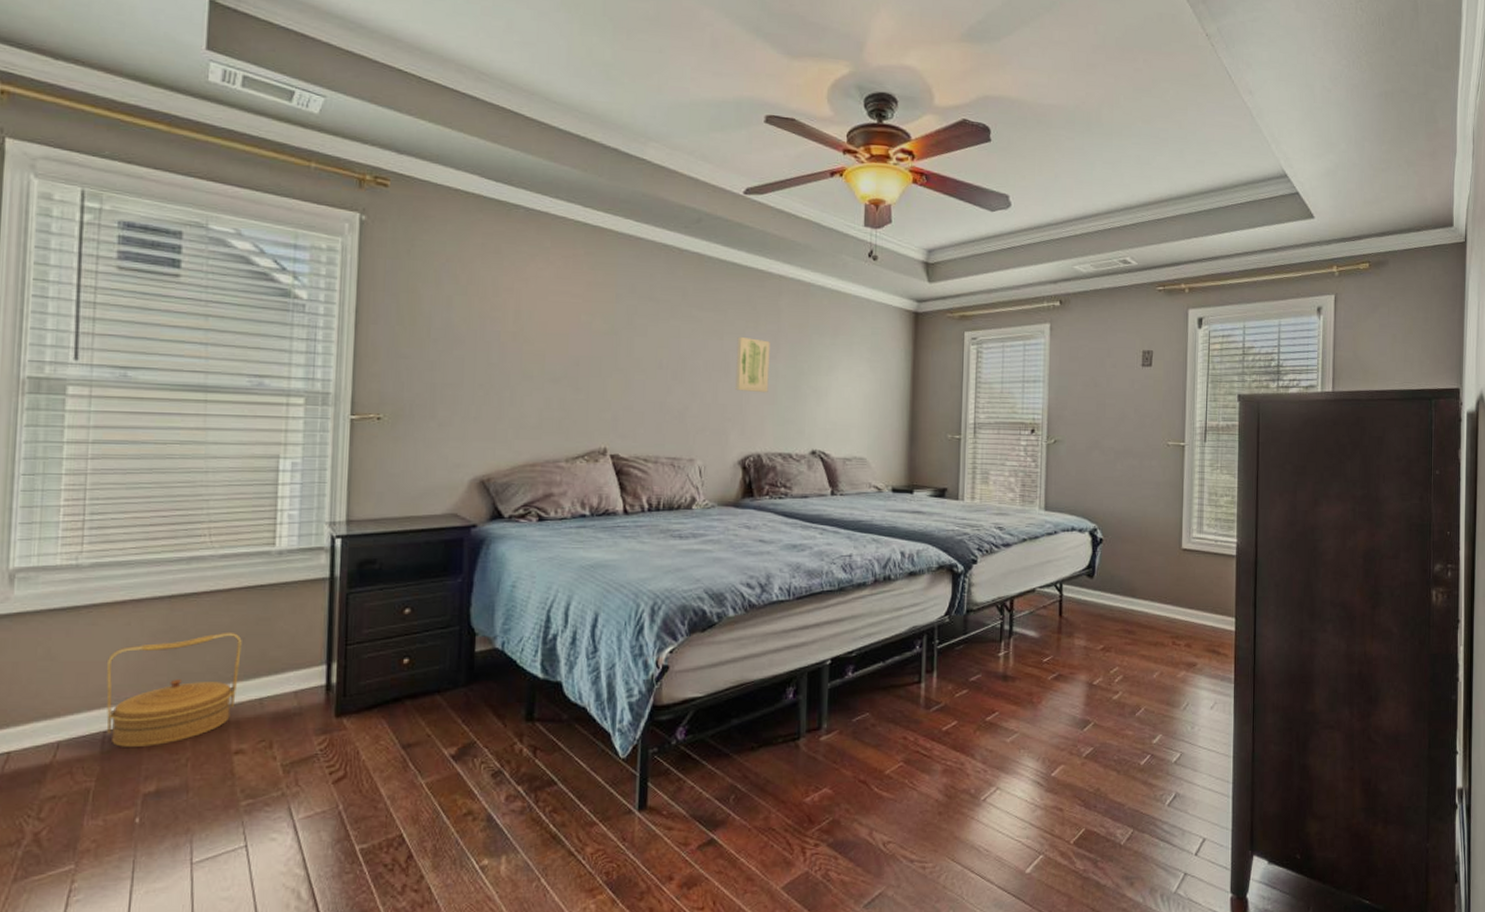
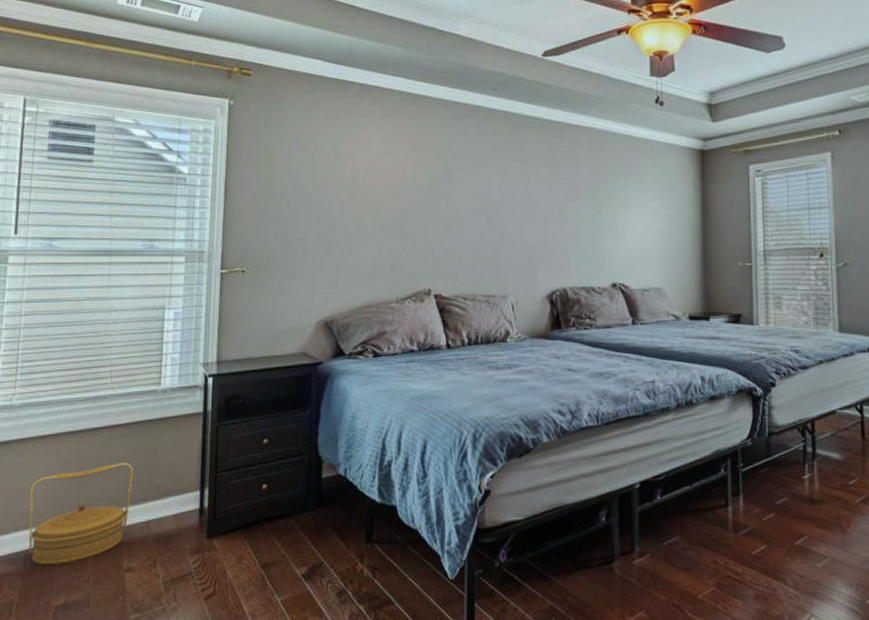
wall art: present [735,336,770,393] -> none [541,182,571,233]

